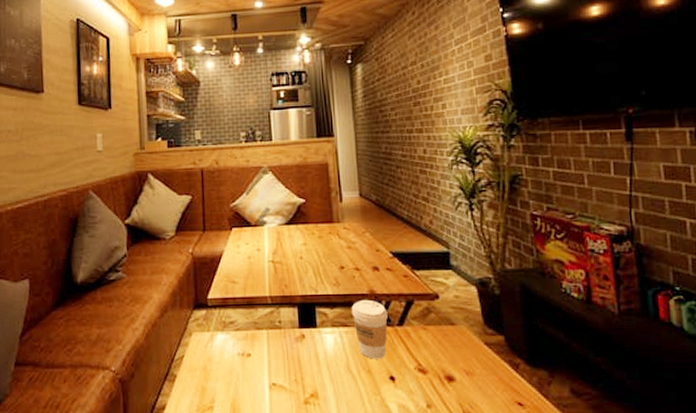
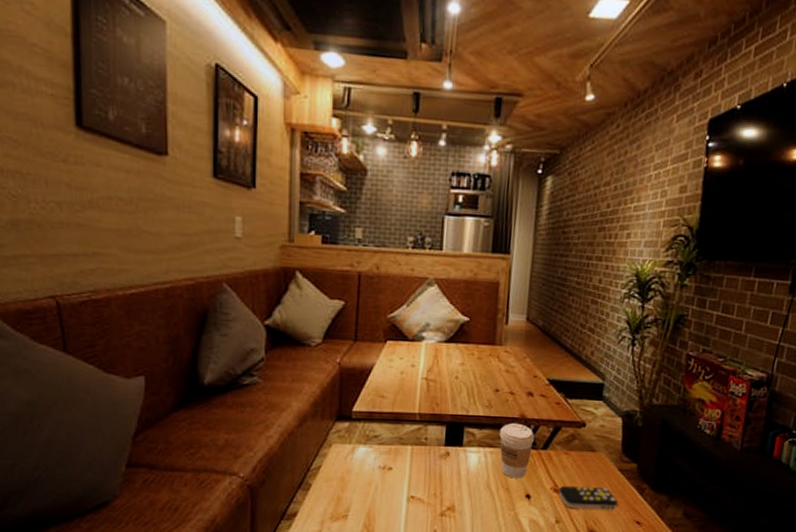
remote control: none [423,364,493,390] -> present [558,485,619,510]

